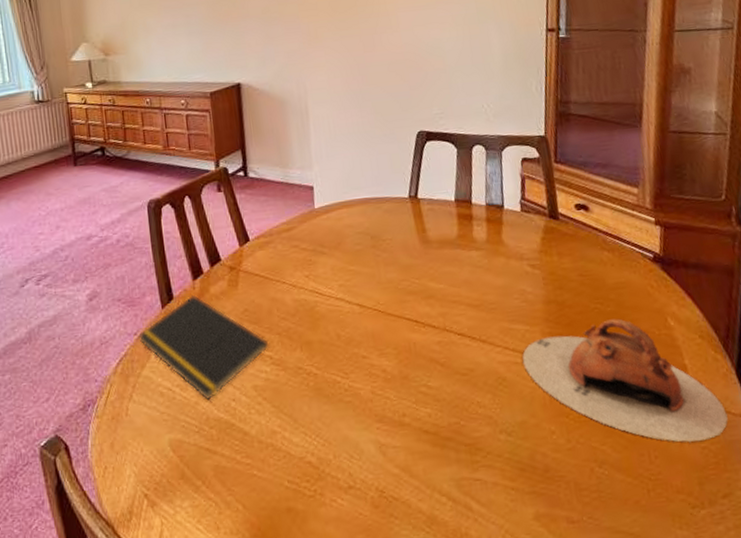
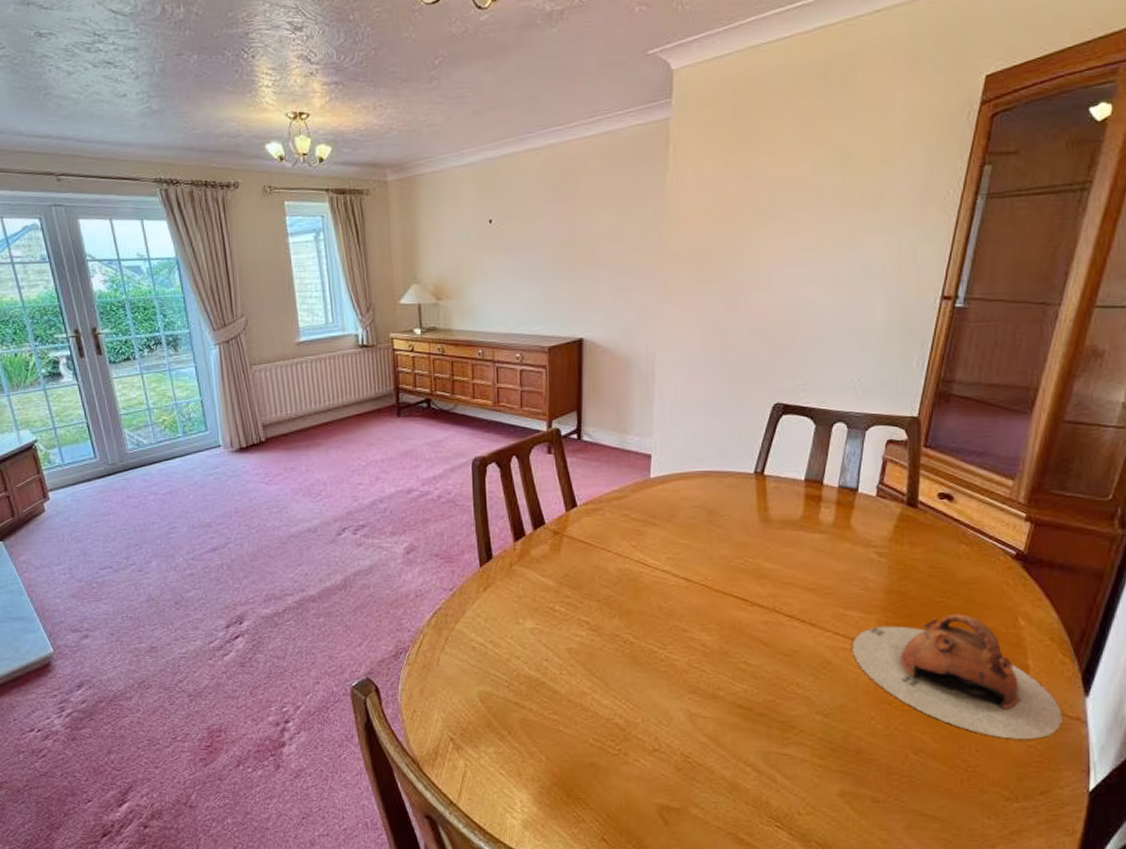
notepad: present [138,294,270,401] -> none [454,555,587,659]

